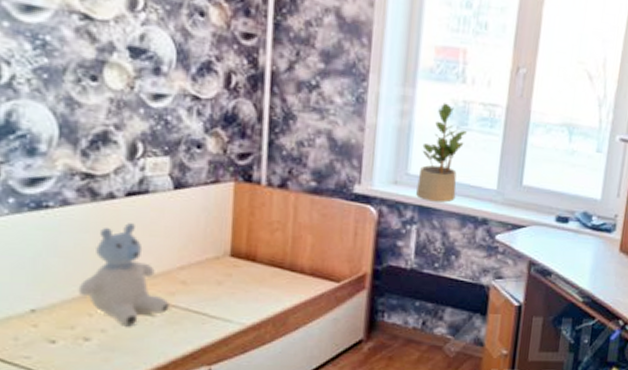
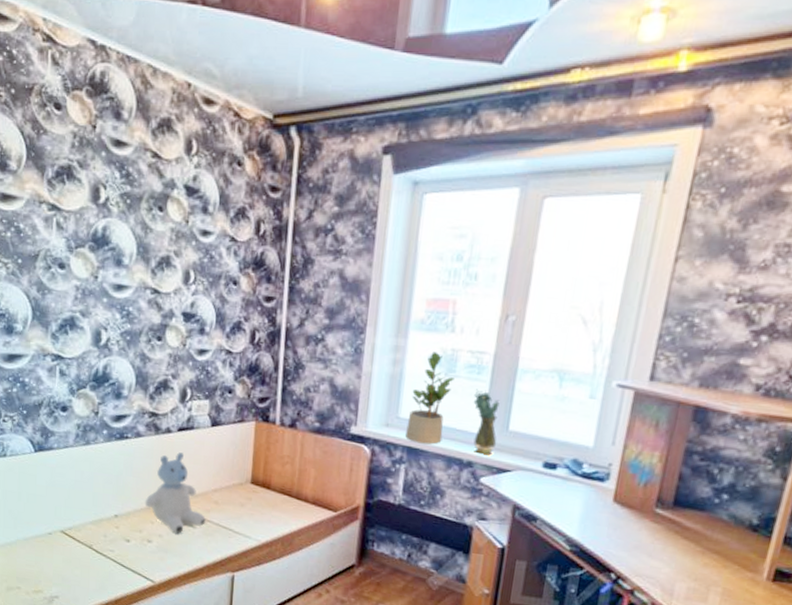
vase: none [487,143,513,212] -> present [473,389,500,456]

